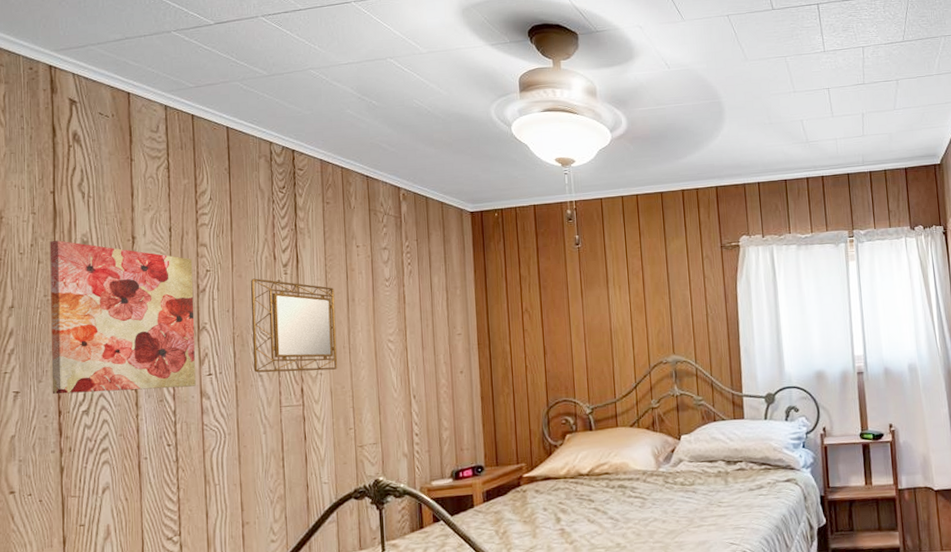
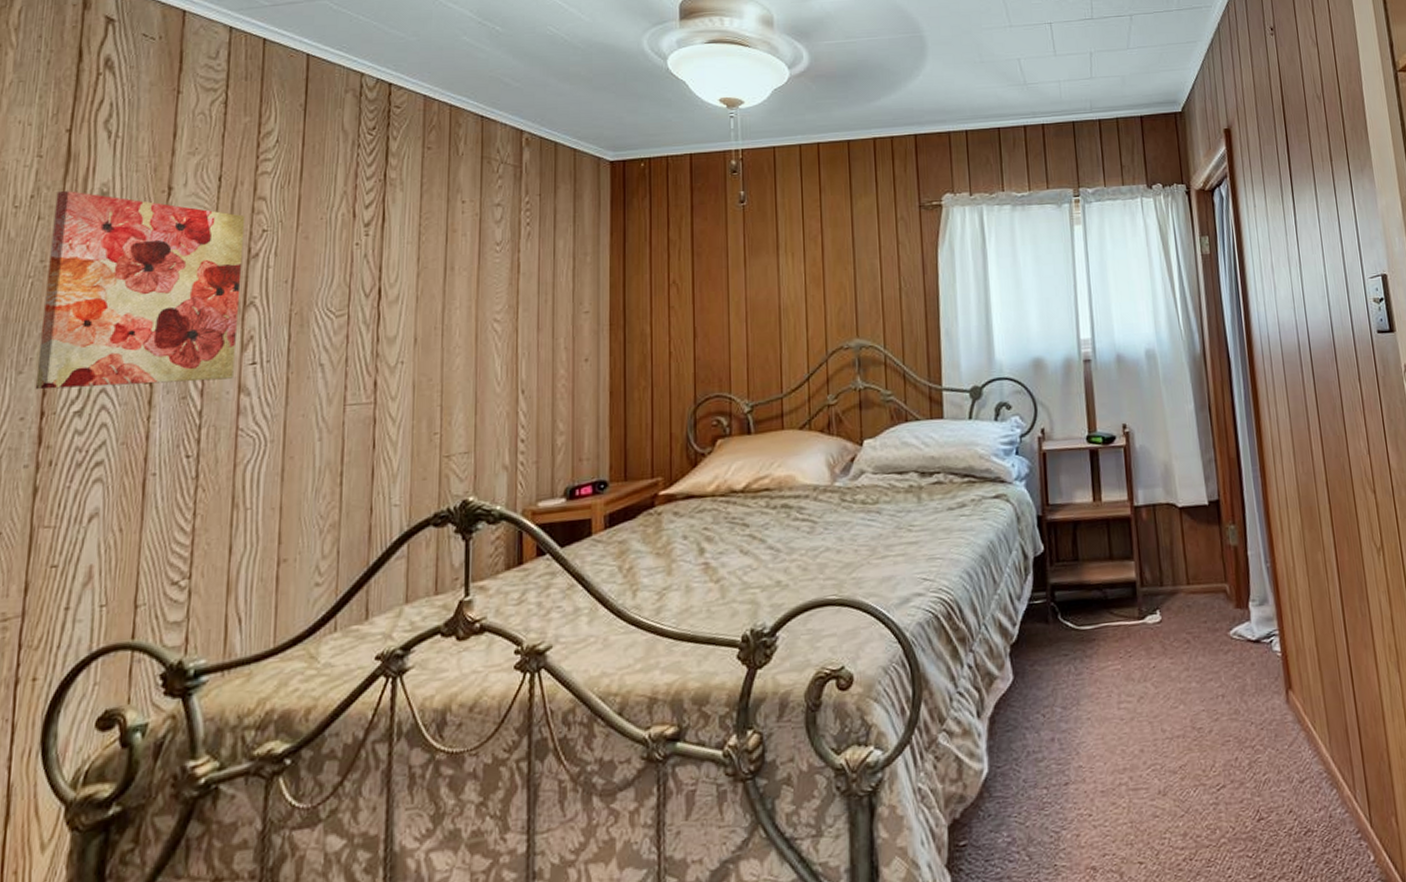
home mirror: present [251,278,338,373] -> none [313,240,429,361]

